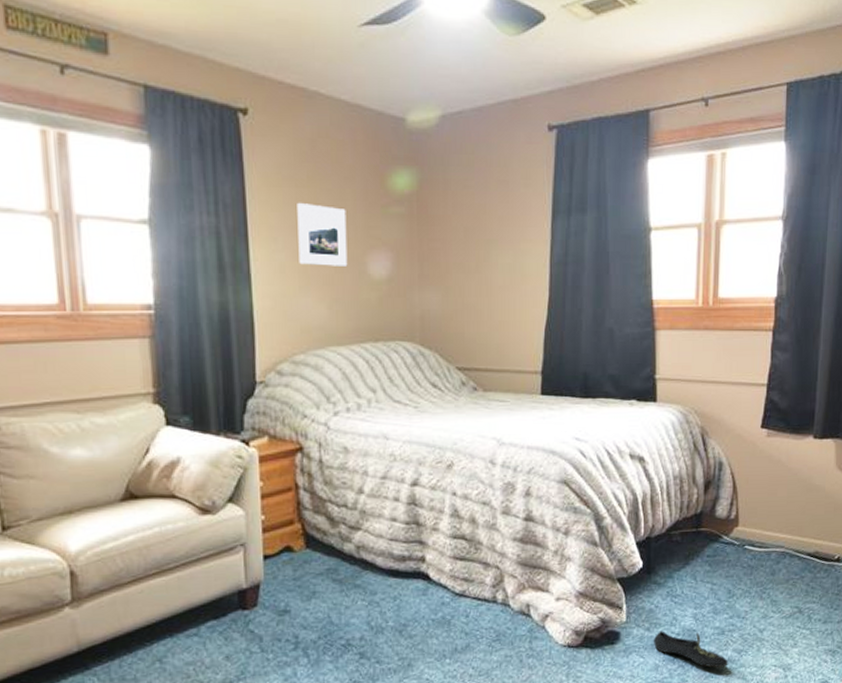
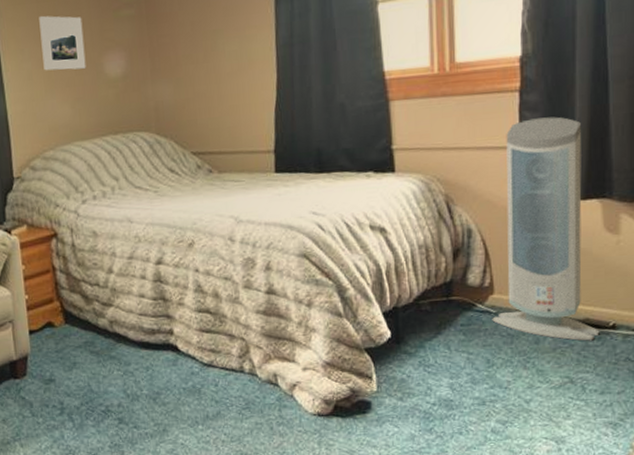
shoe: present [654,631,728,669] -> none [408,400,492,440]
air purifier: none [735,358,827,573] -> present [492,116,600,341]

